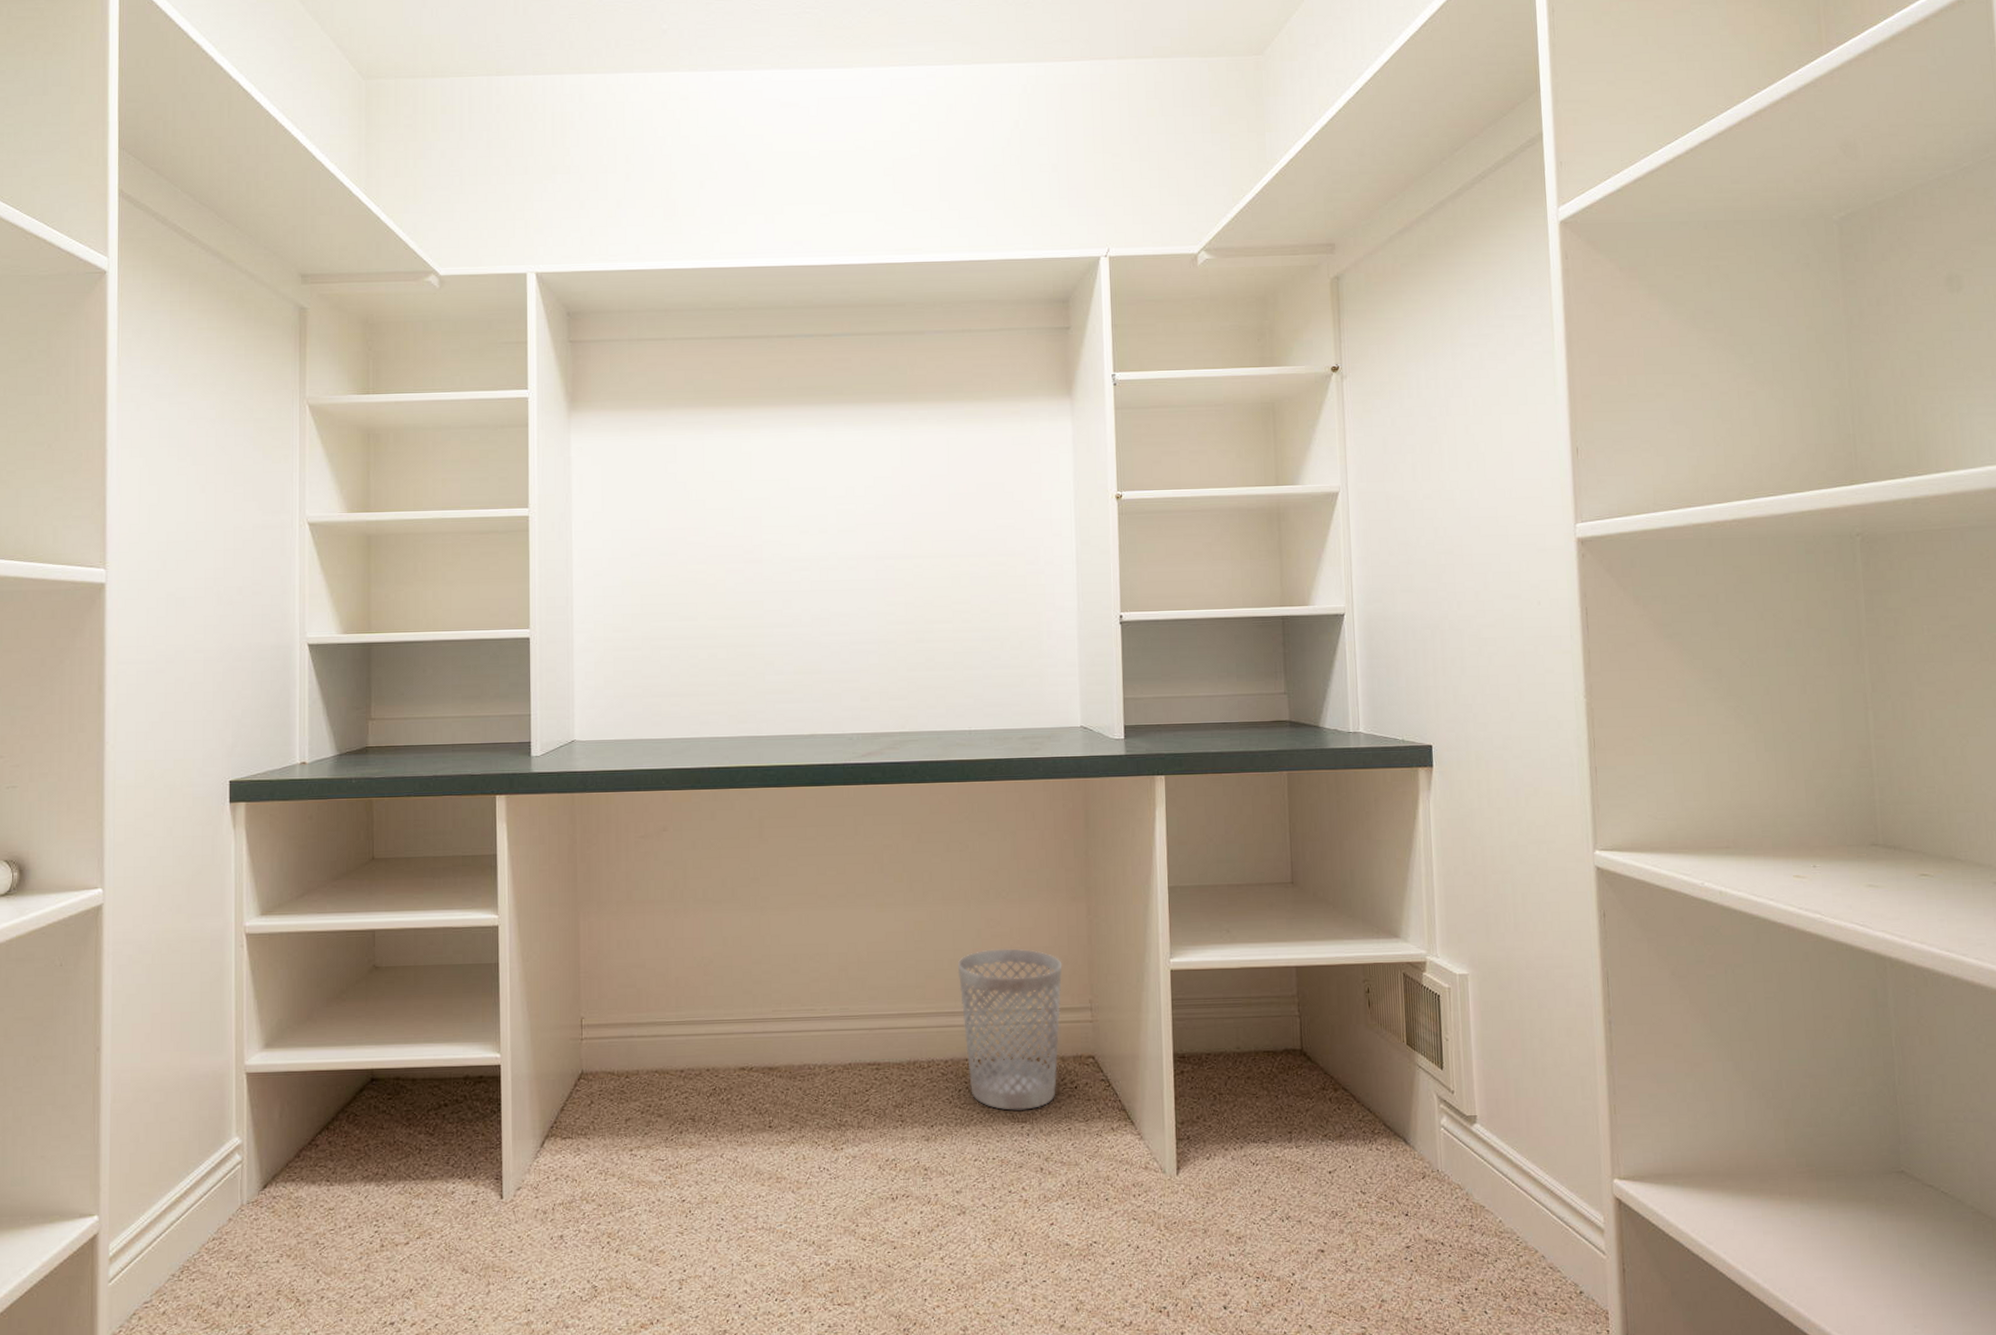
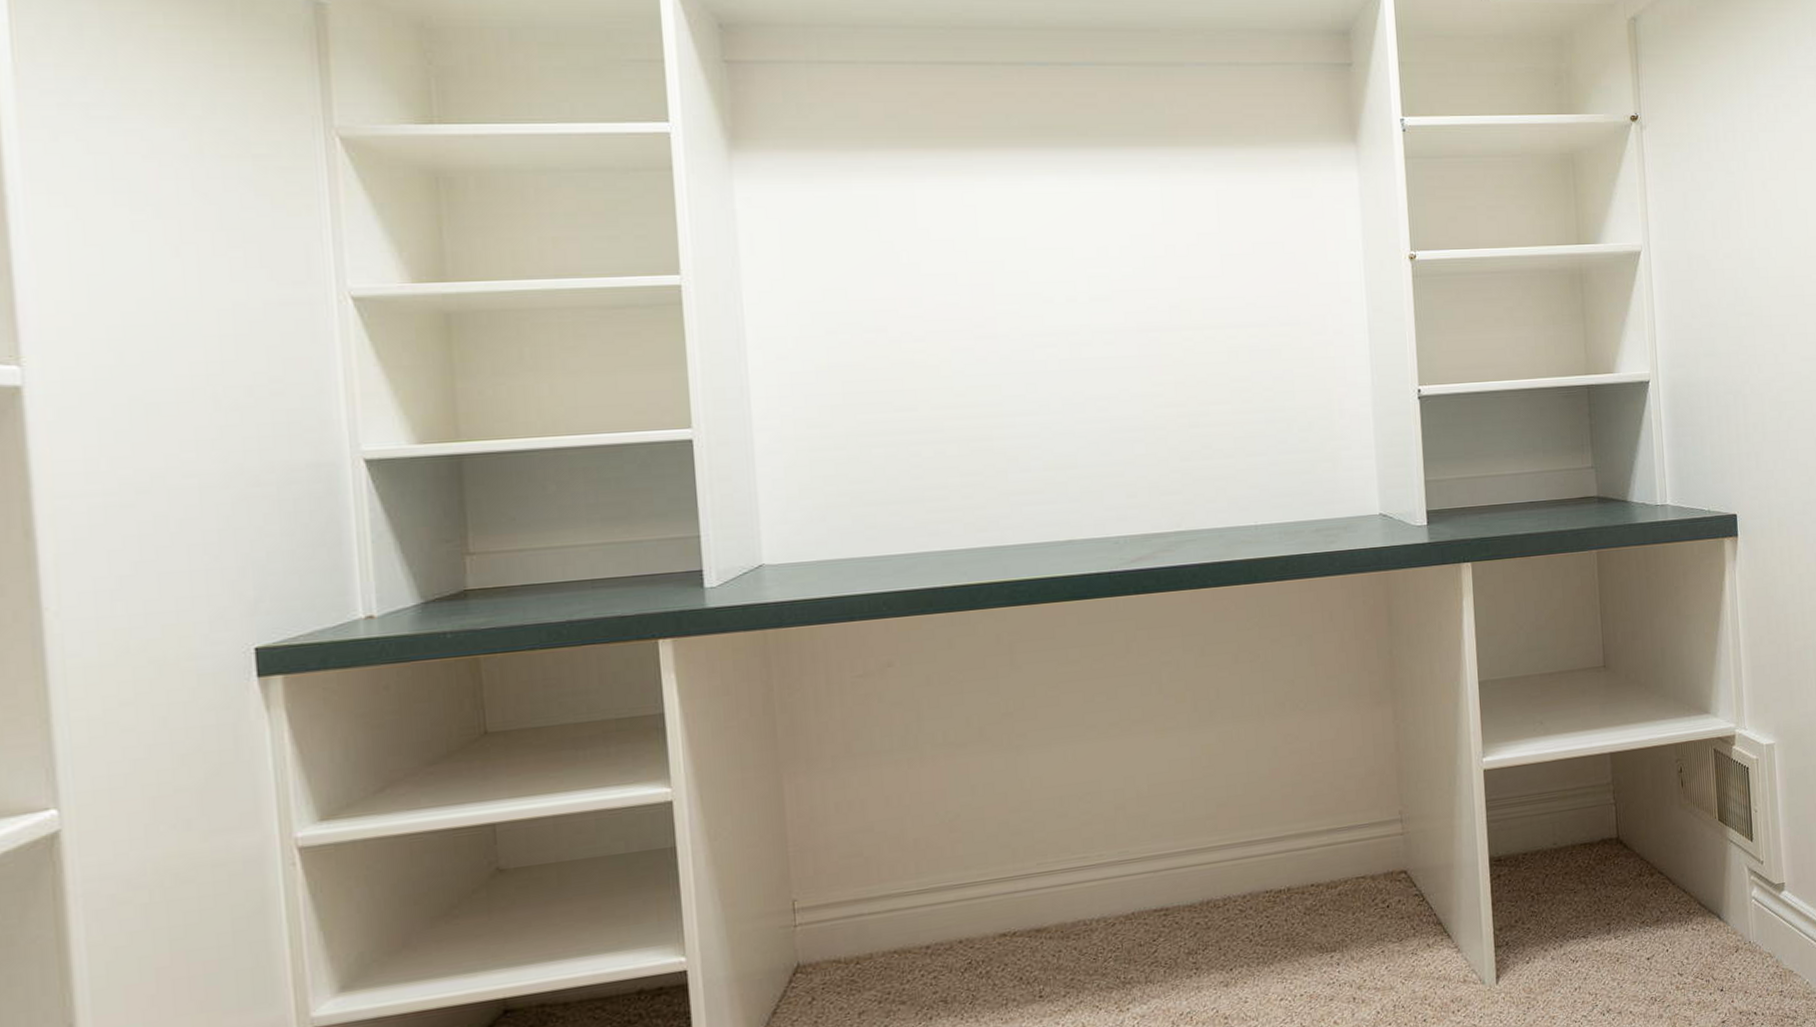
wastebasket: present [957,948,1063,1111] -> none [1253,764,1369,941]

